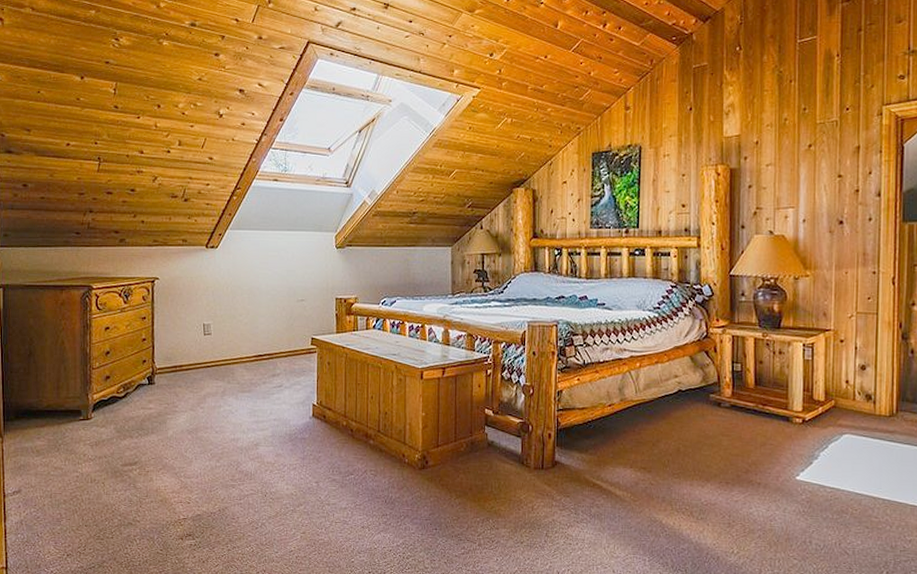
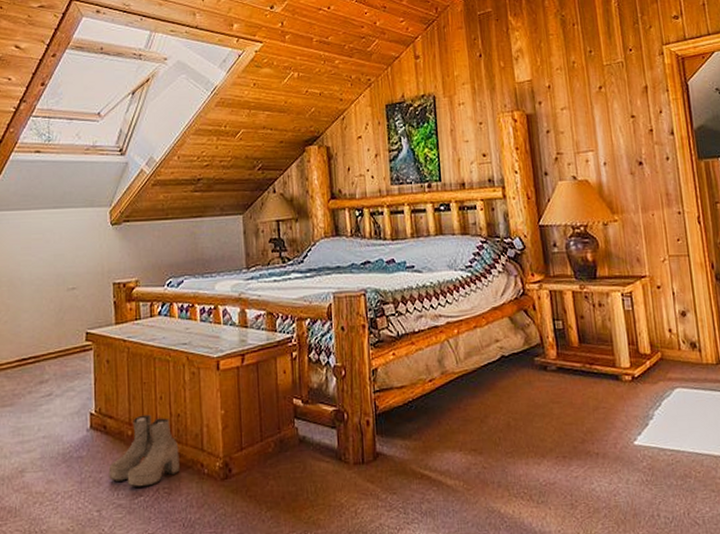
boots: none [326,410,385,468] -> present [108,414,180,488]

